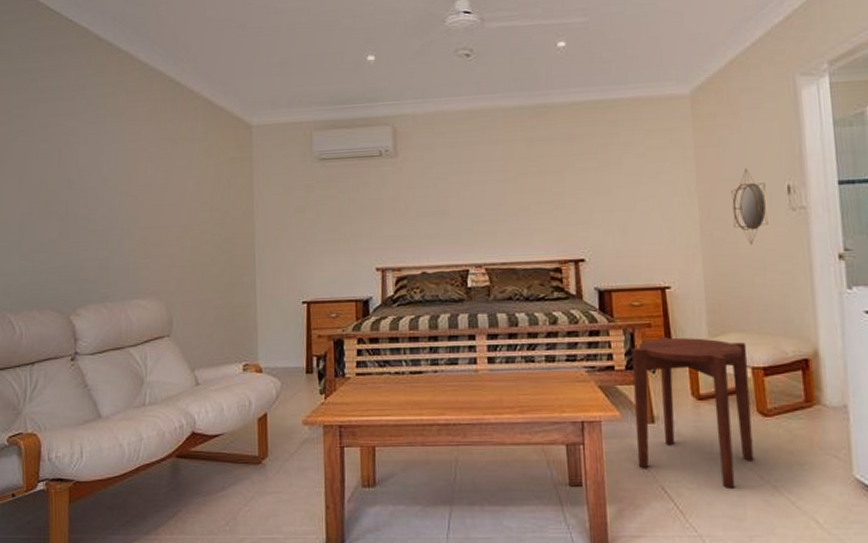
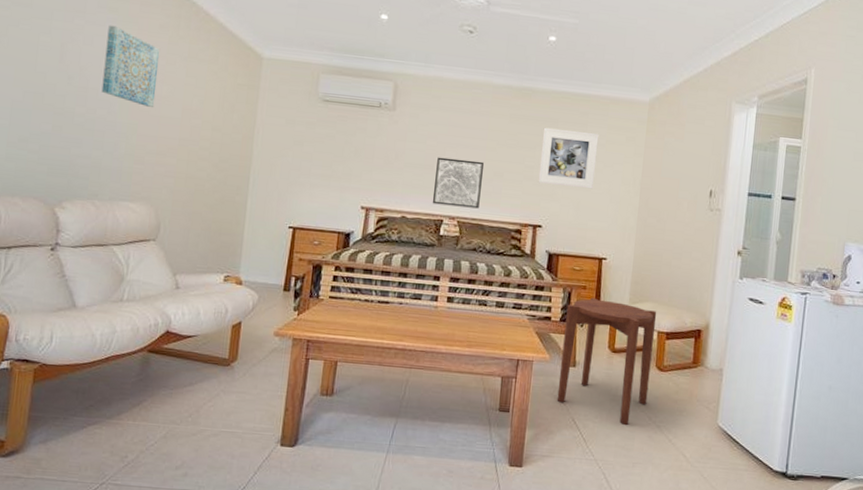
wall art: none [99,121,152,198] -> present [101,25,160,107]
wall art: none [452,196,508,253] -> present [432,157,484,209]
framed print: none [567,142,639,211] -> present [538,127,599,189]
home mirror: present [731,168,768,245] -> none [664,170,694,234]

